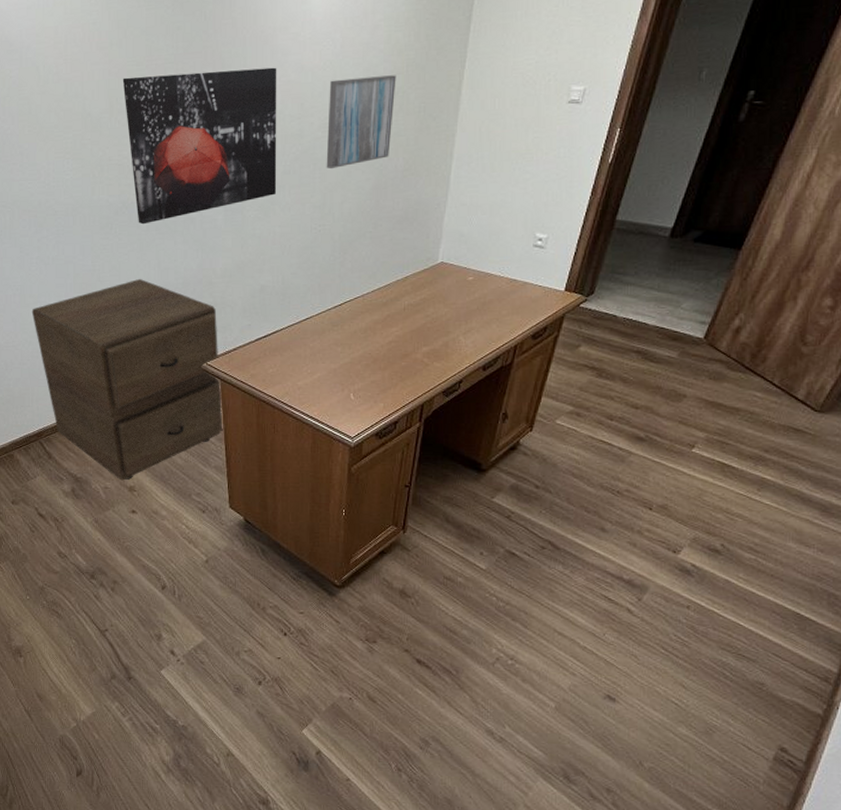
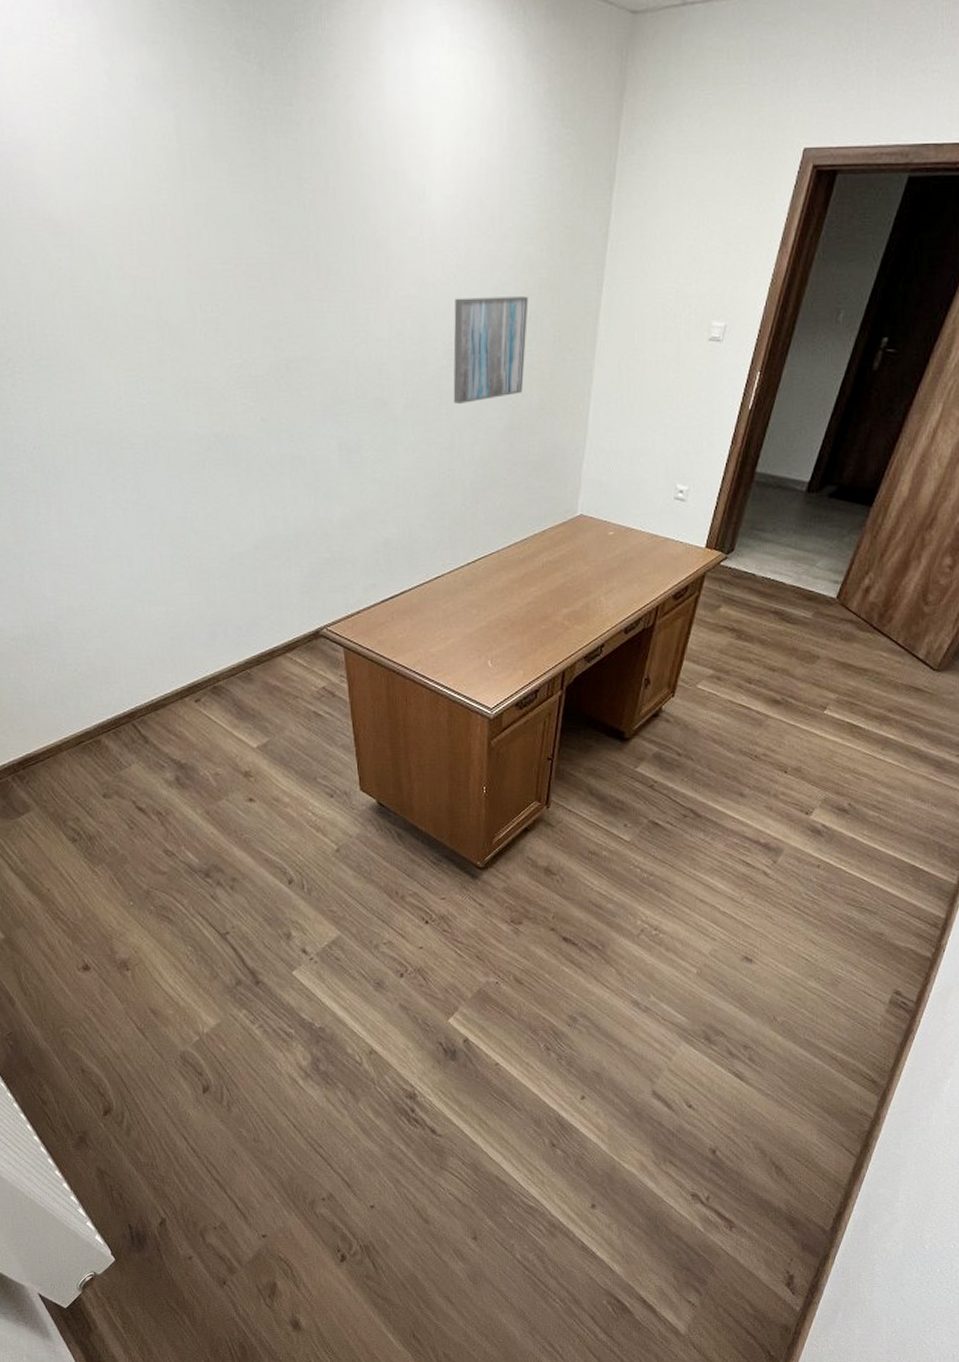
filing cabinet: present [31,278,222,481] -> none [110,528,348,765]
wall art: present [122,67,277,225] -> none [206,278,398,464]

